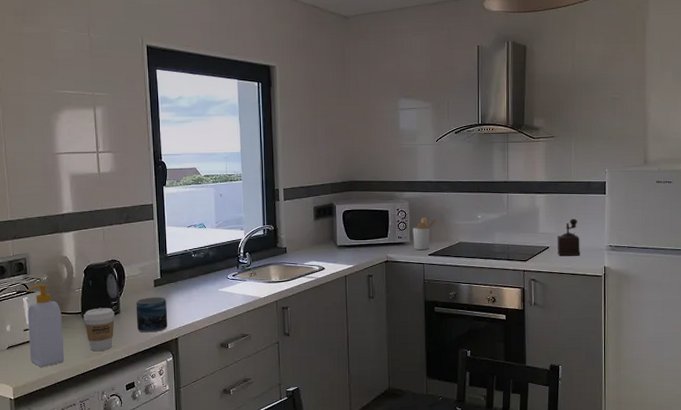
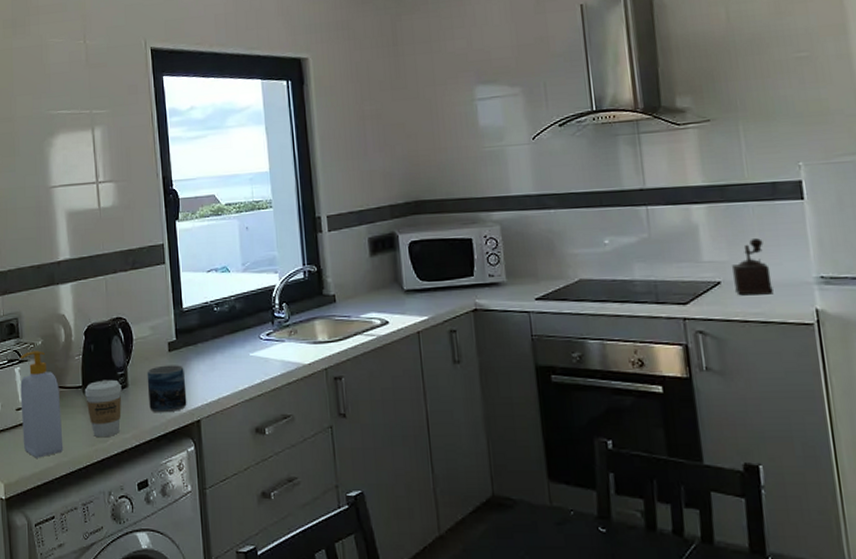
utensil holder: present [412,217,438,250] -> none [508,246,545,292]

